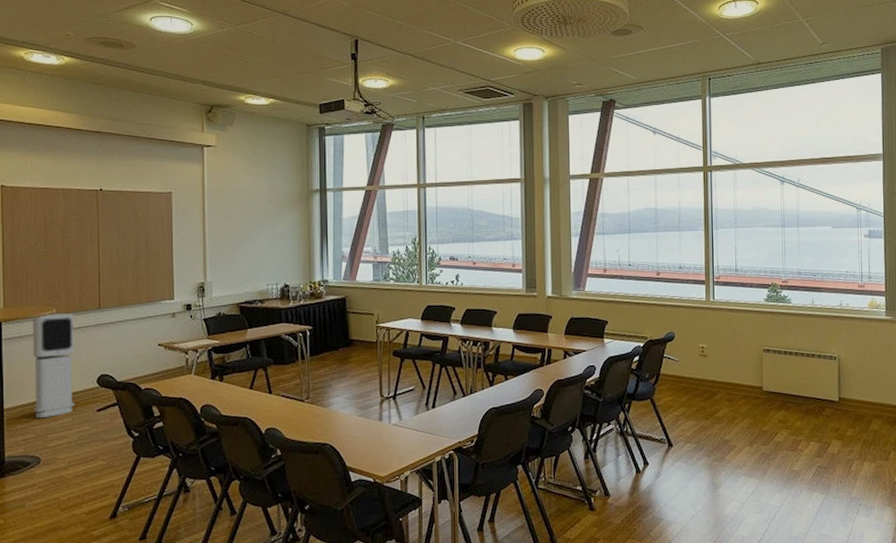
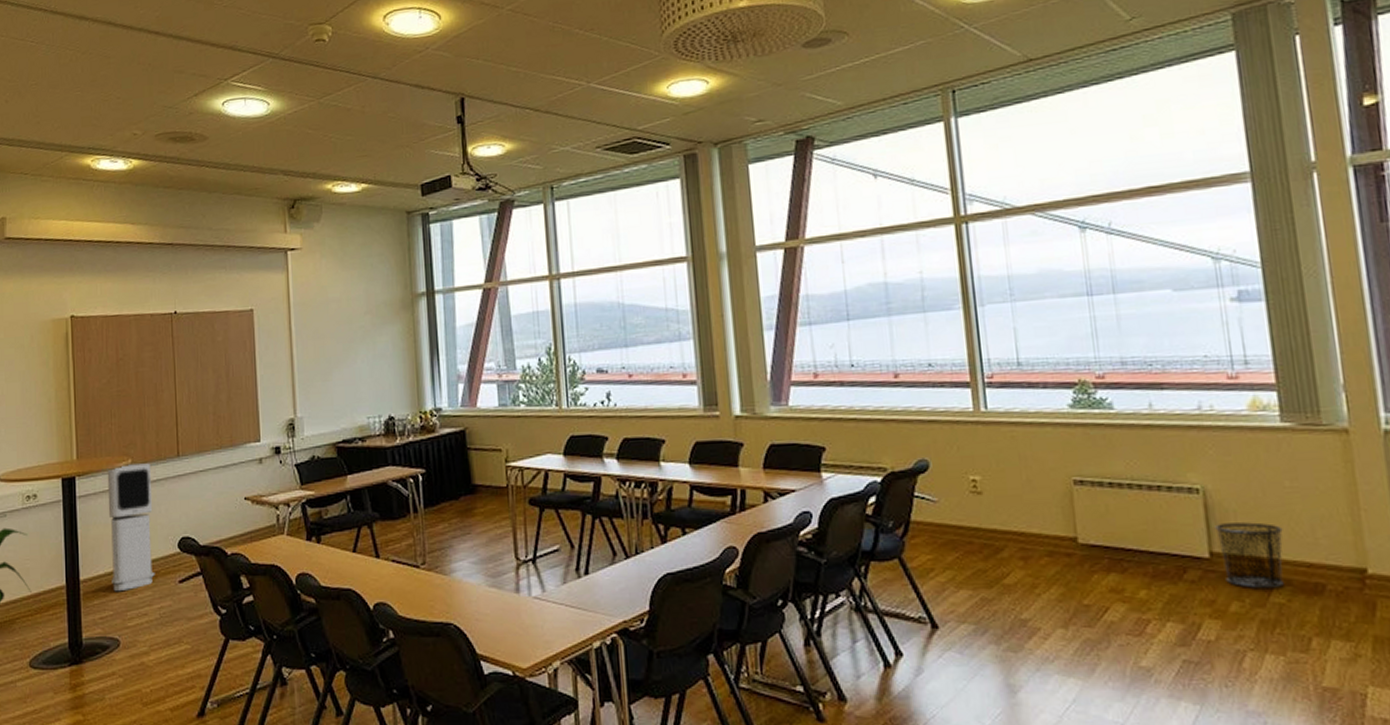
waste bin: none [843,379,881,421] -> present [1215,522,1284,589]

